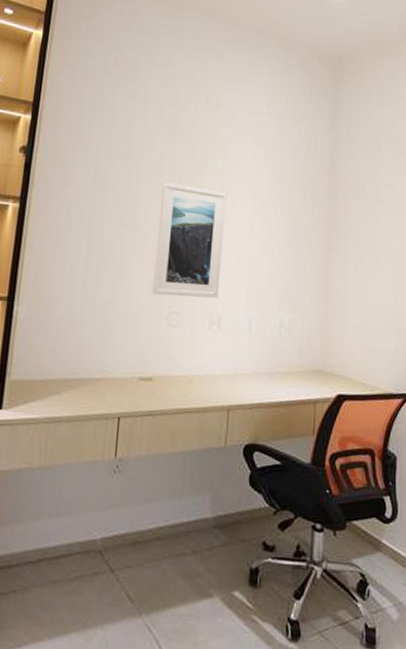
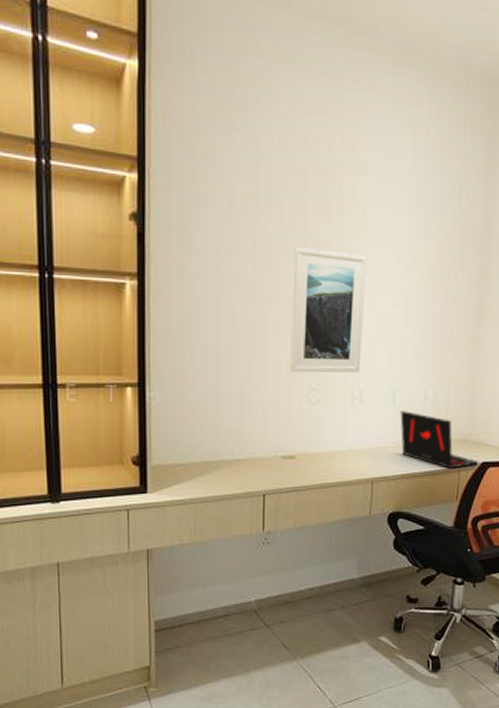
laptop: none [256,338,336,400] -> present [400,411,480,469]

